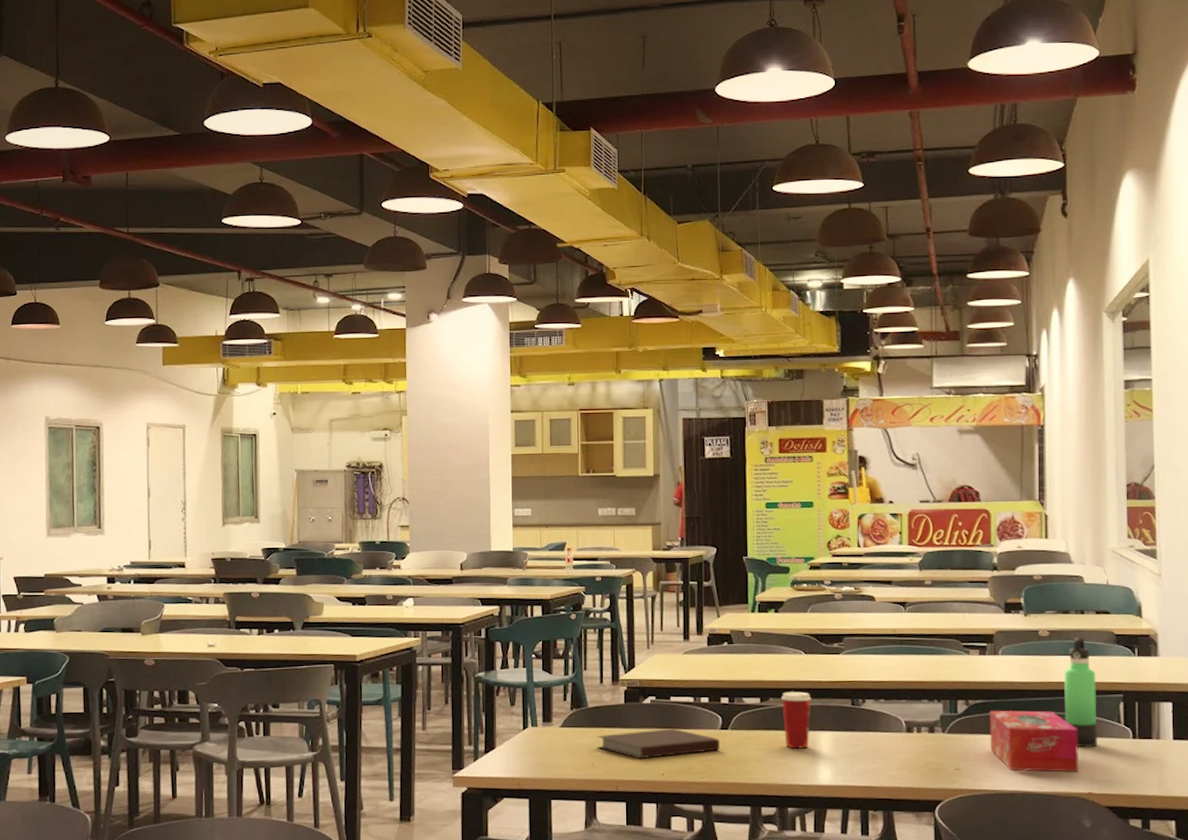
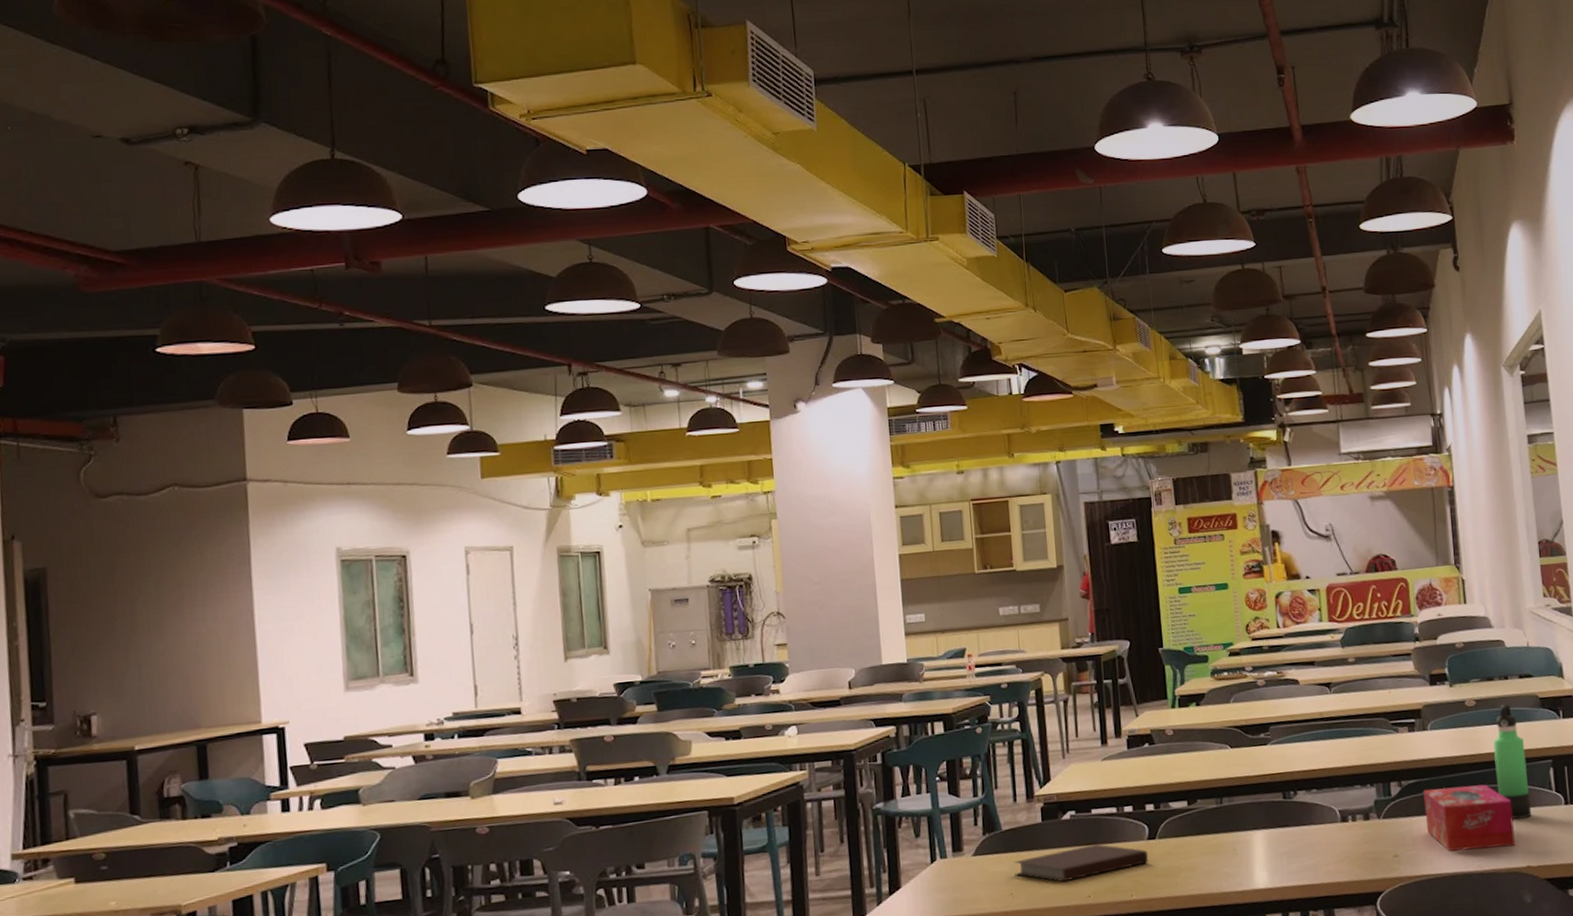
paper cup: present [781,691,811,749] -> none [1209,789,1242,853]

